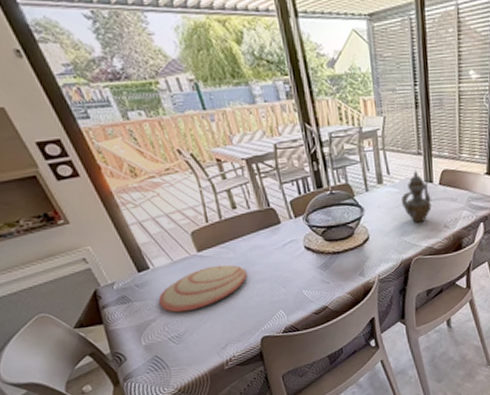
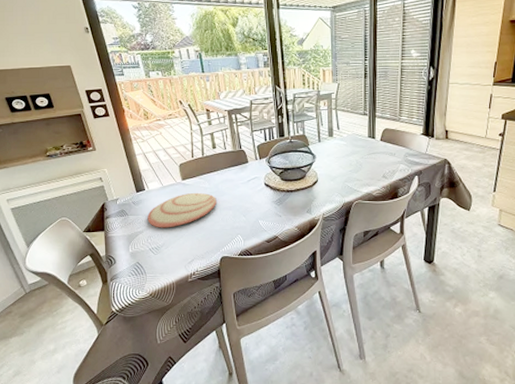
teapot: present [401,170,432,223] -> none [347,127,373,172]

